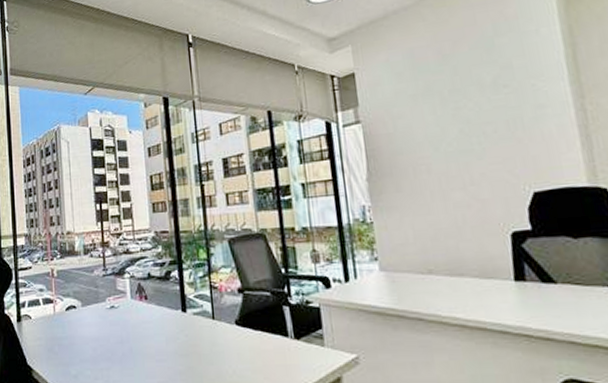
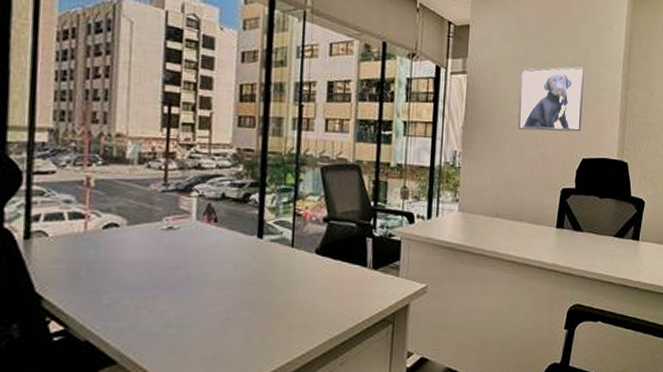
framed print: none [425,85,524,171] -> present [518,66,584,132]

